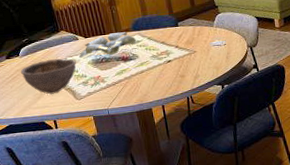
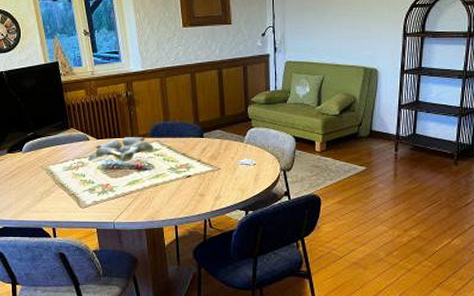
bowl: present [20,58,77,94] -> none [21,159,84,198]

